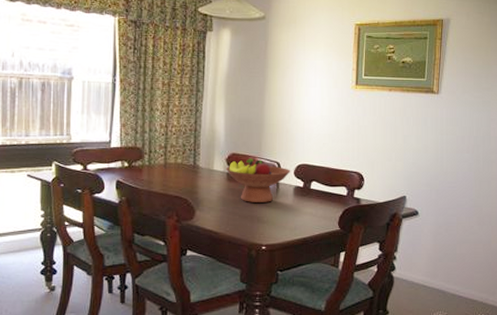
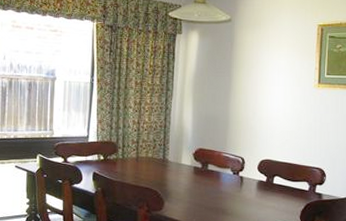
fruit bowl: present [225,158,290,202] -> none [192,153,254,196]

